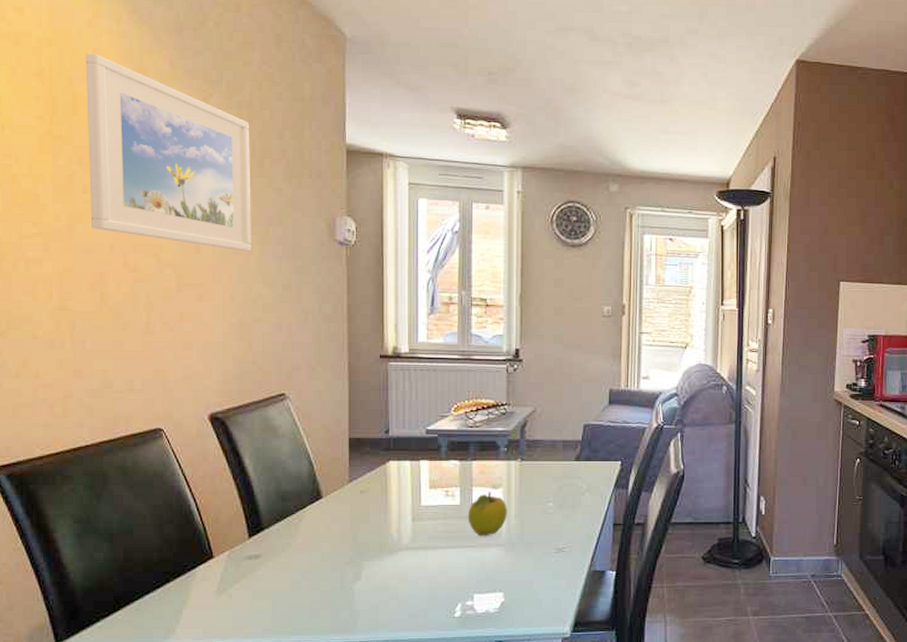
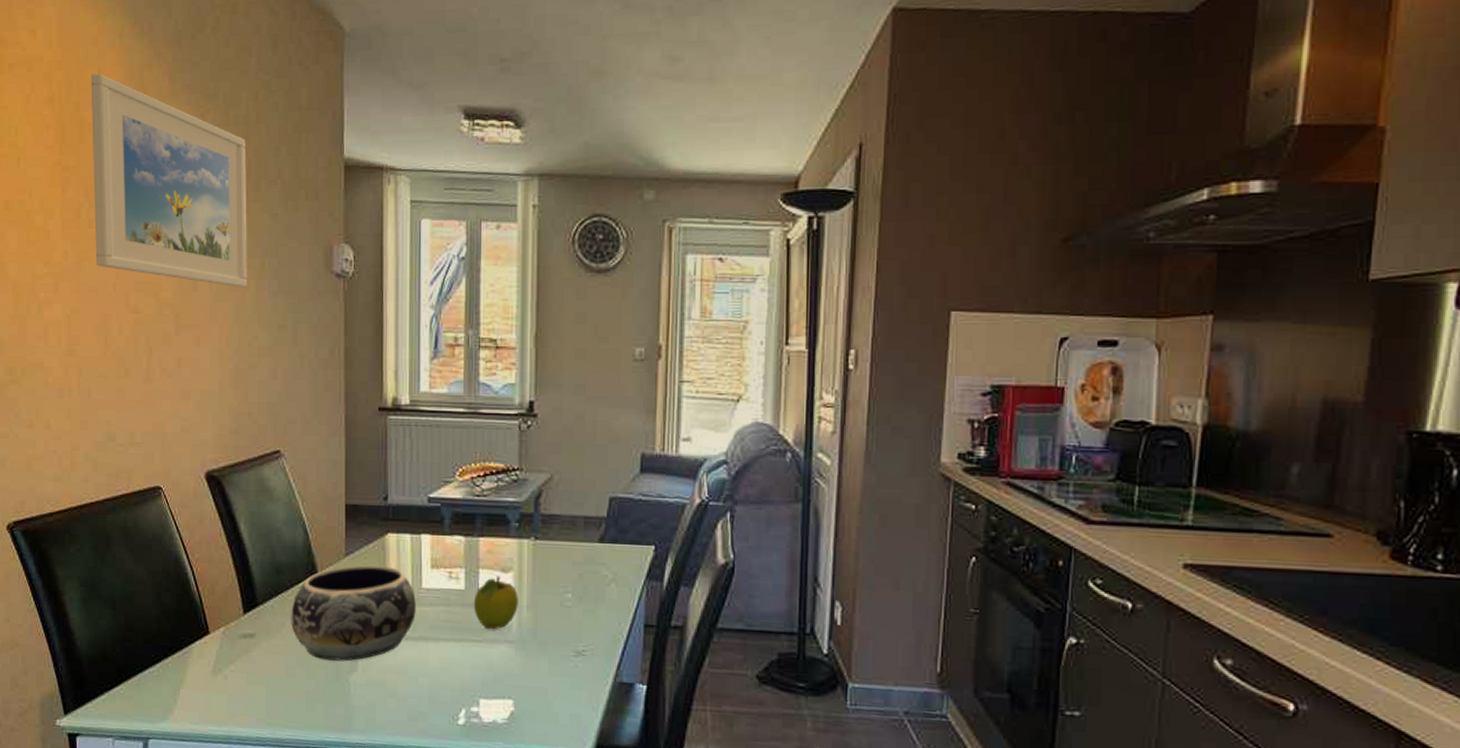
decorative bowl: none [296,489,416,572] -> present [291,565,416,661]

